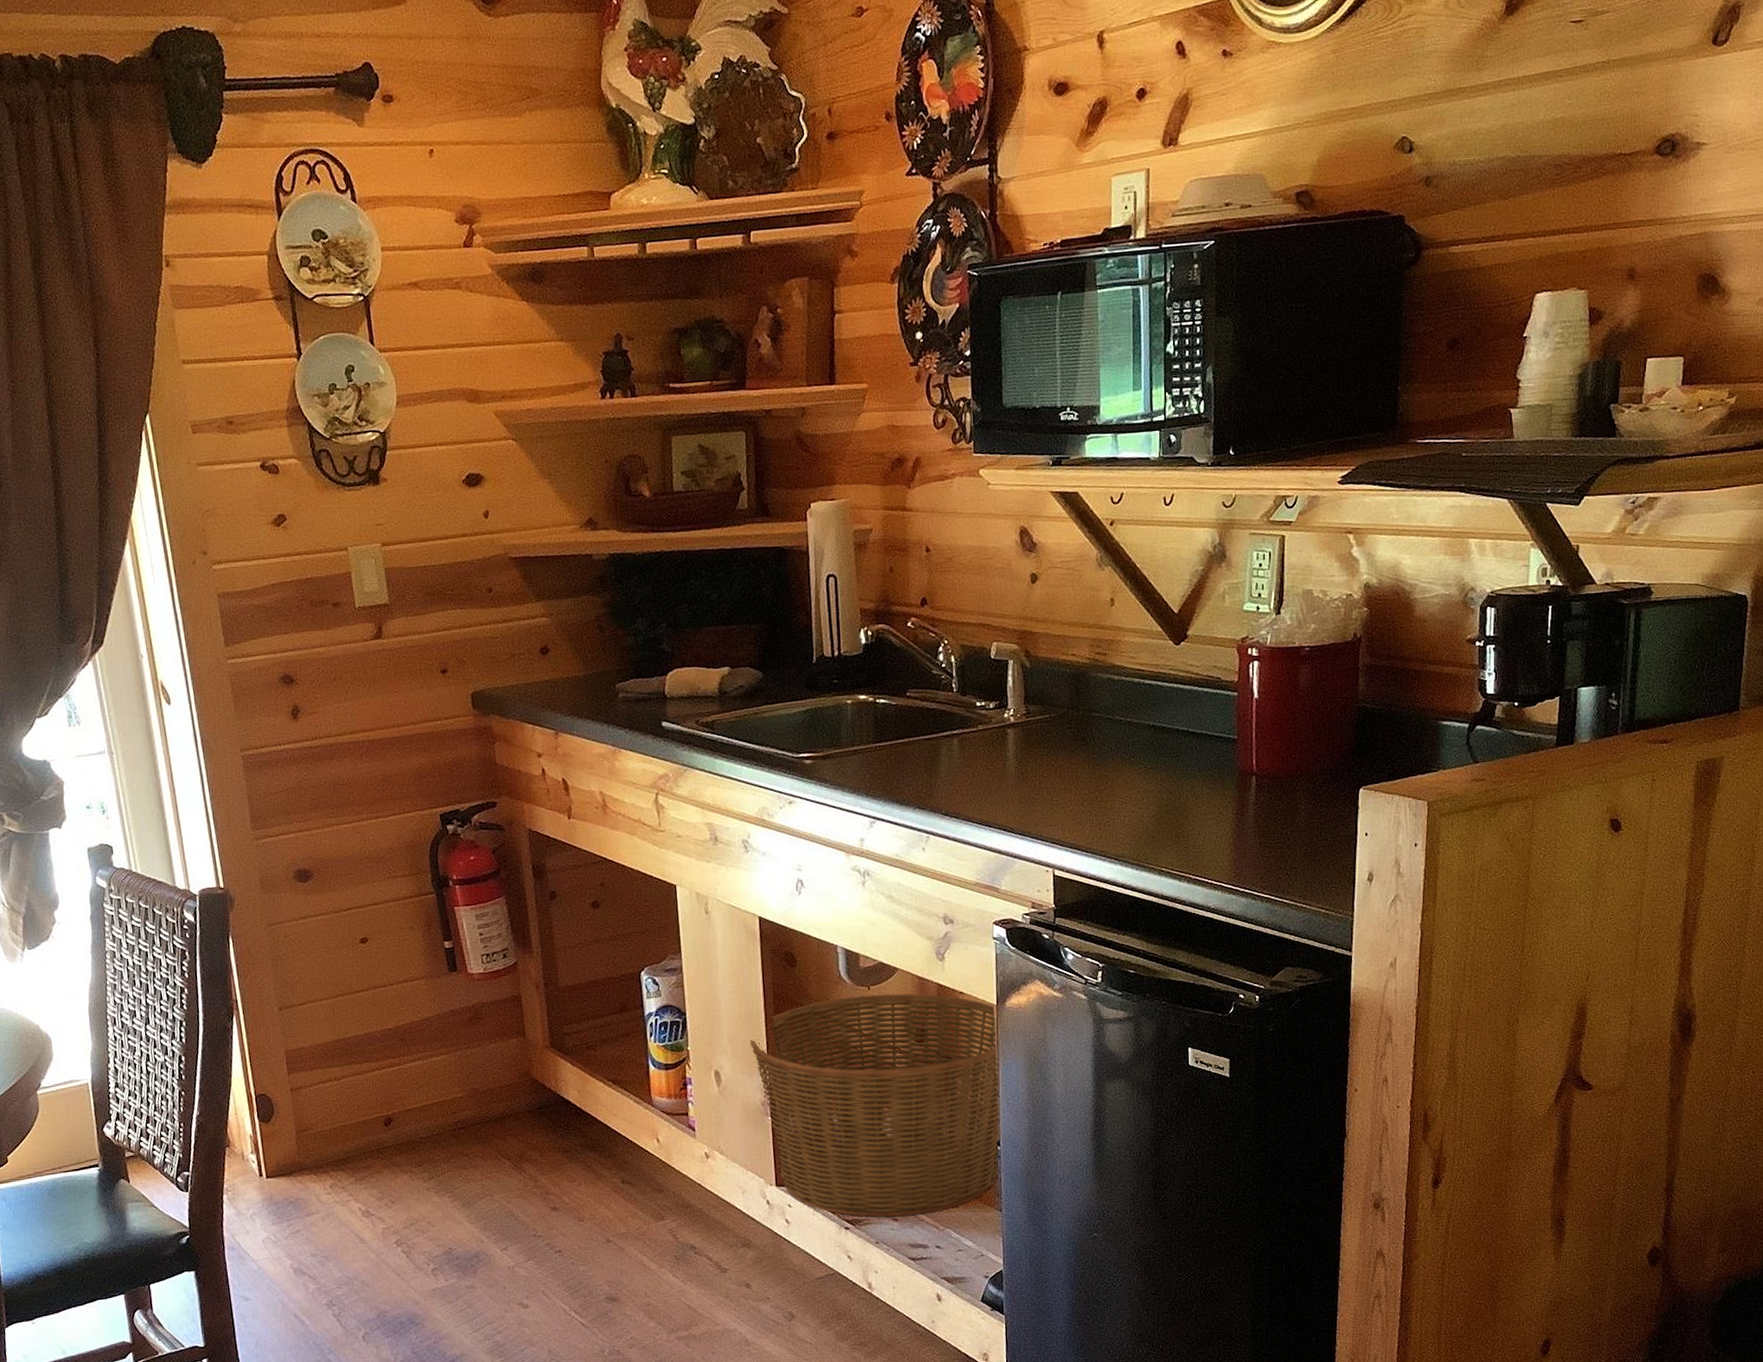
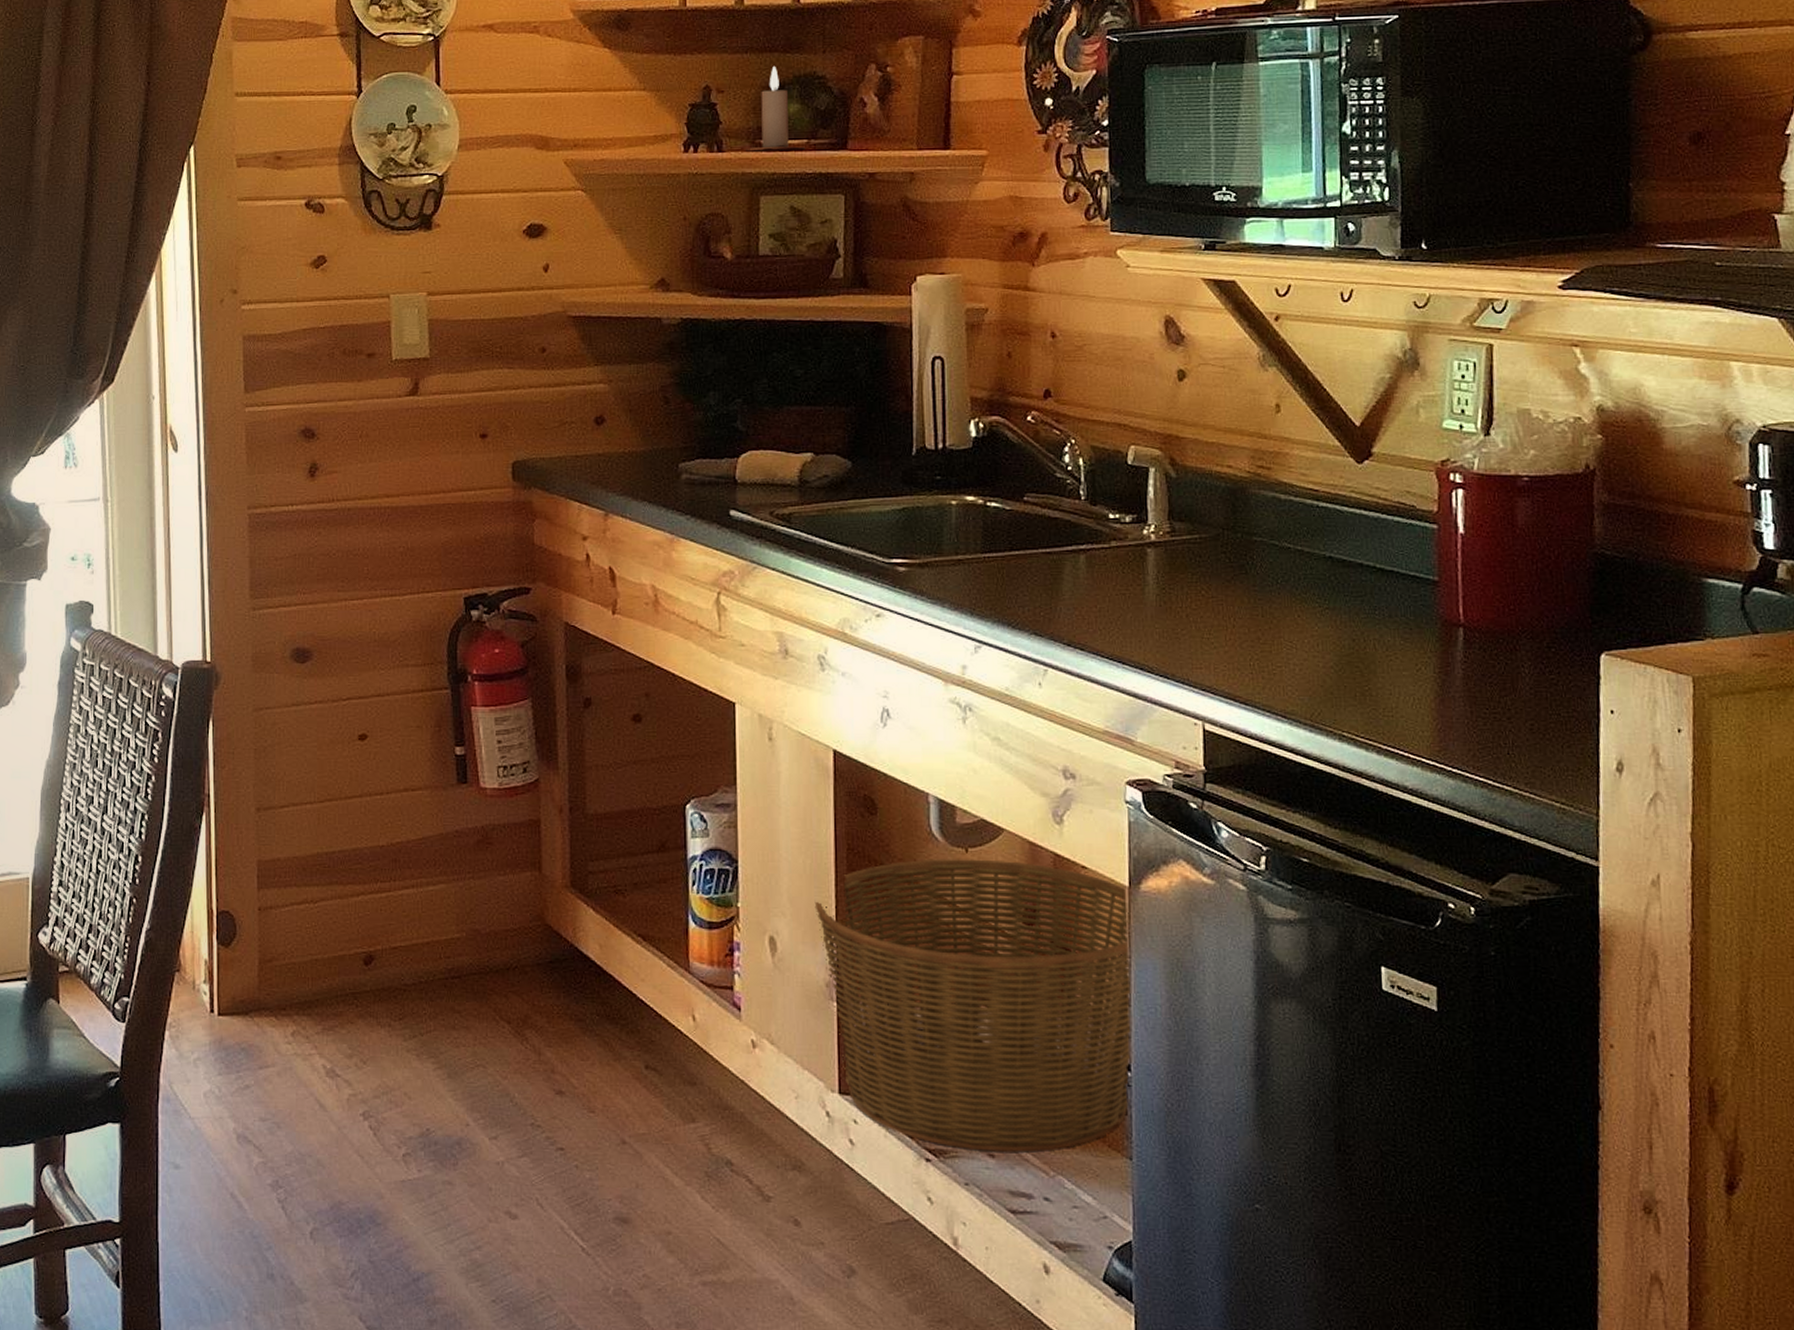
candle: none [656,311,710,396] -> present [745,65,806,153]

